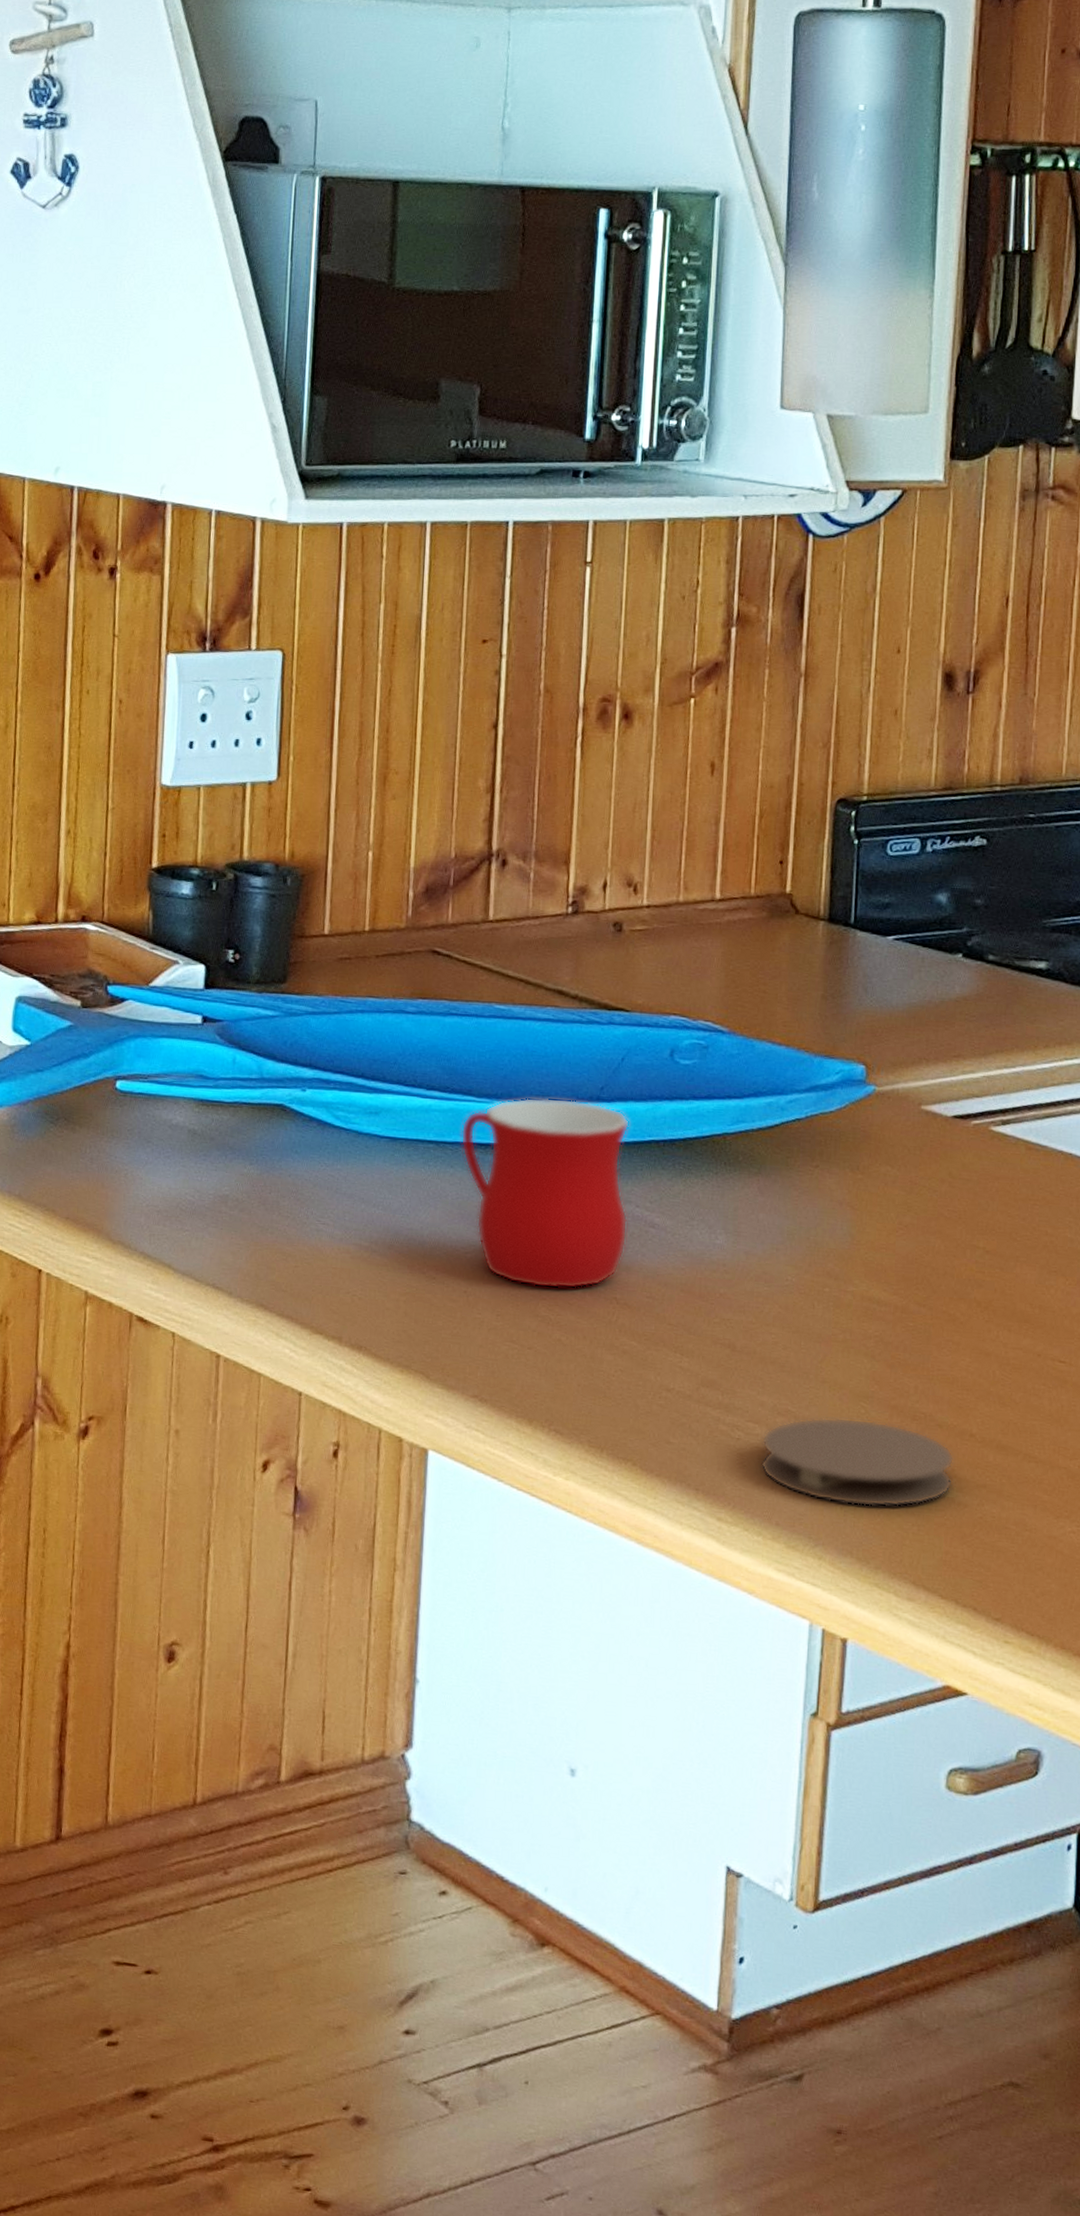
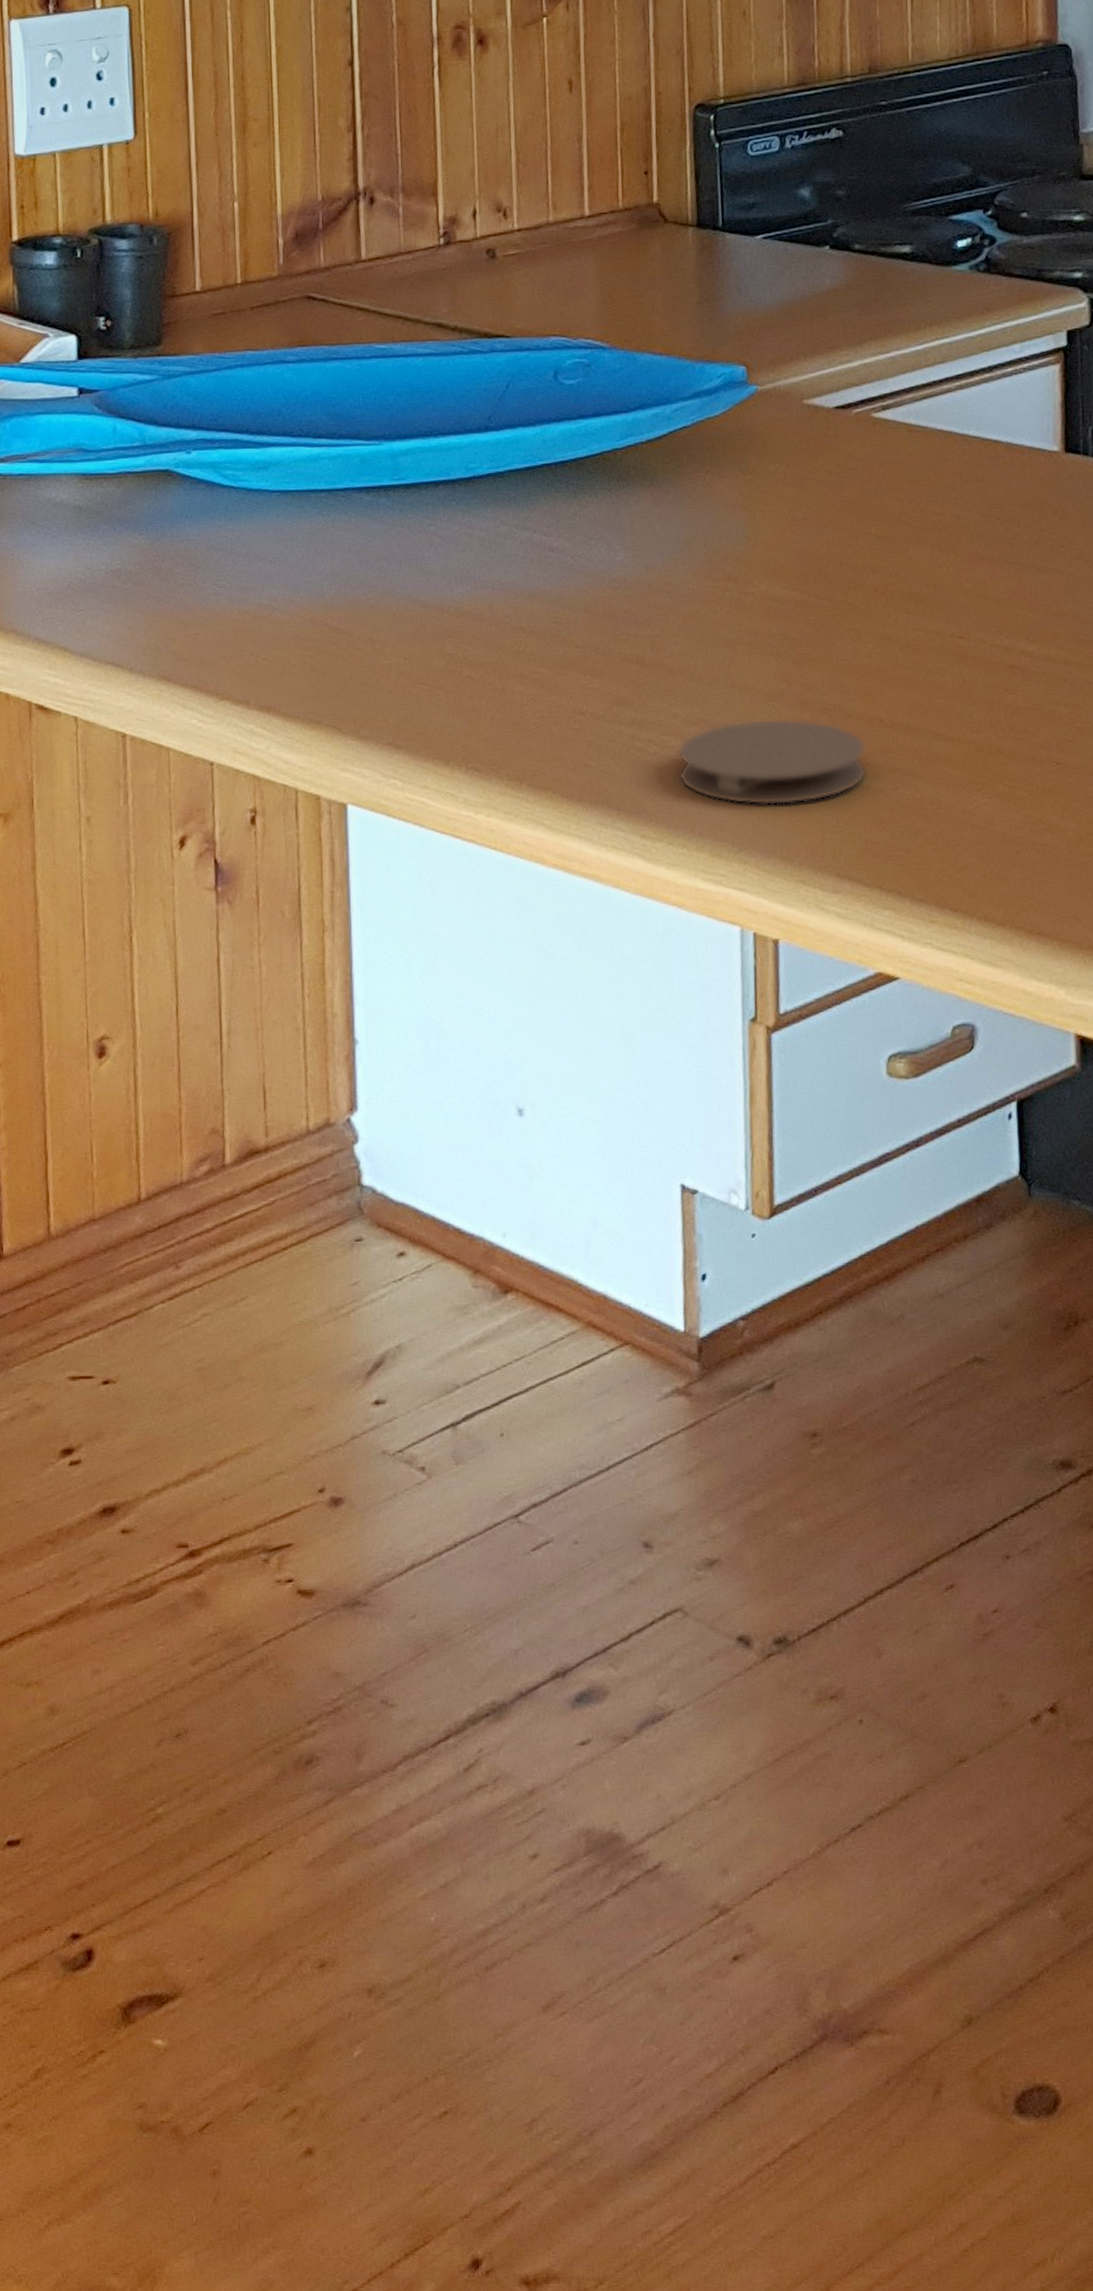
mug: present [460,1097,630,1289] -> none [352,431,528,626]

